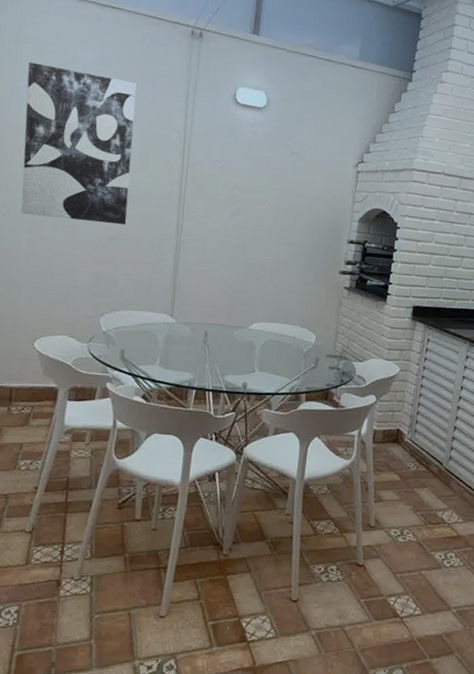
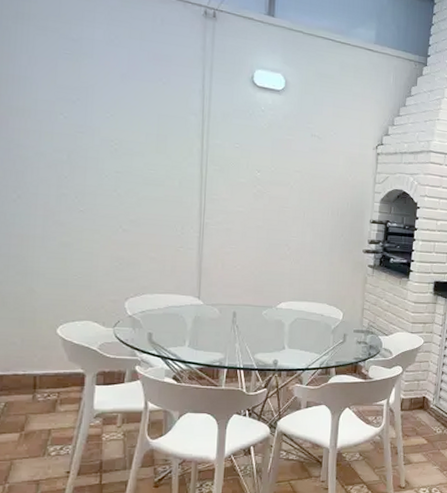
wall art: present [21,62,137,225] -> none [30,40,150,209]

